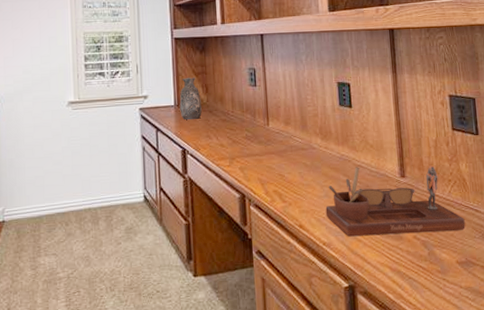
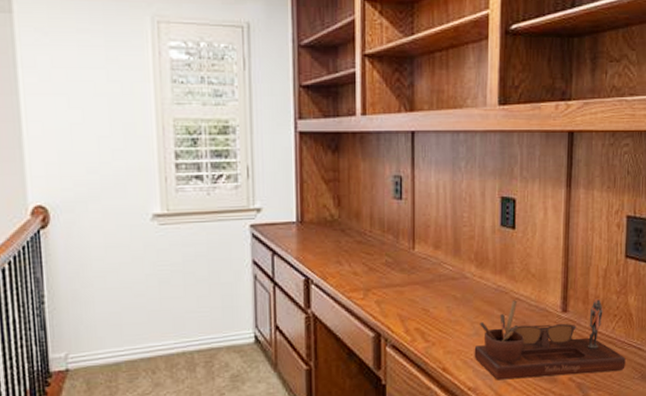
decorative vase: present [179,78,202,121] -> none [303,186,332,242]

